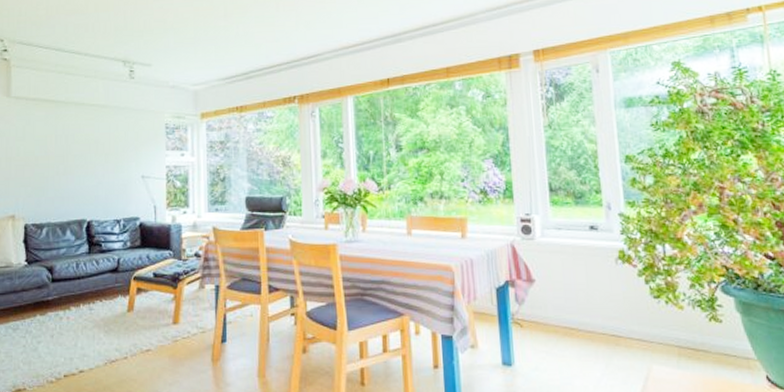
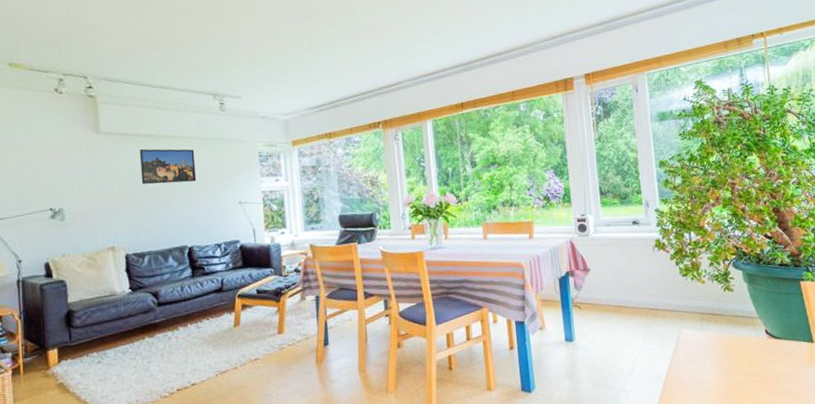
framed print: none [46,115,101,152] -> present [139,148,197,184]

